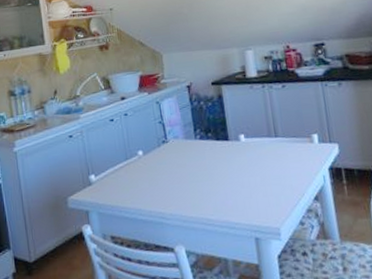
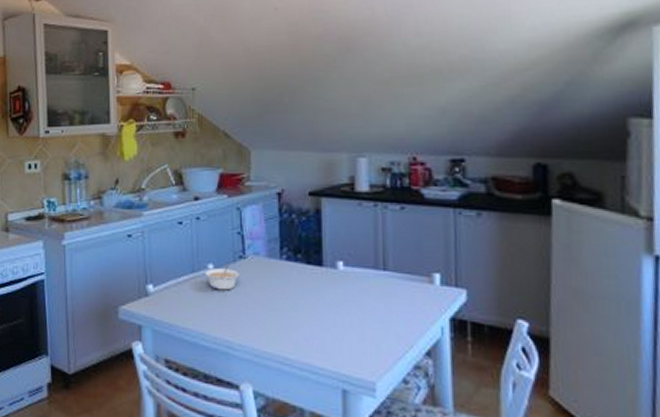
legume: none [136,149,164,172] -> present [204,264,239,291]

